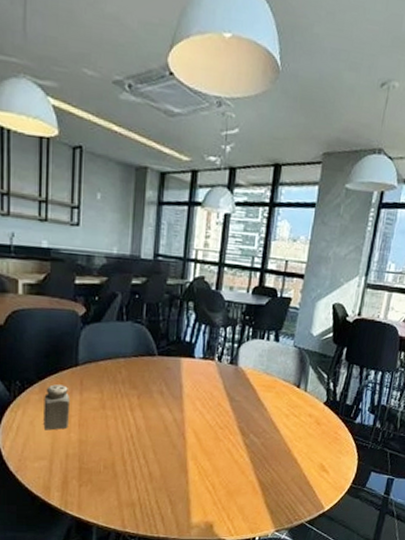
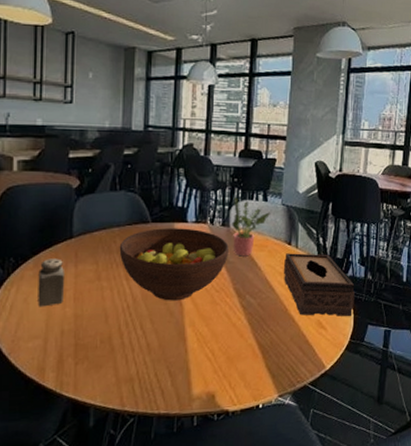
fruit bowl: none [124,362,236,434] -> present [119,228,229,301]
potted plant: none [240,336,282,396] -> present [232,197,271,257]
tissue box: none [289,396,362,463] -> present [283,253,355,317]

